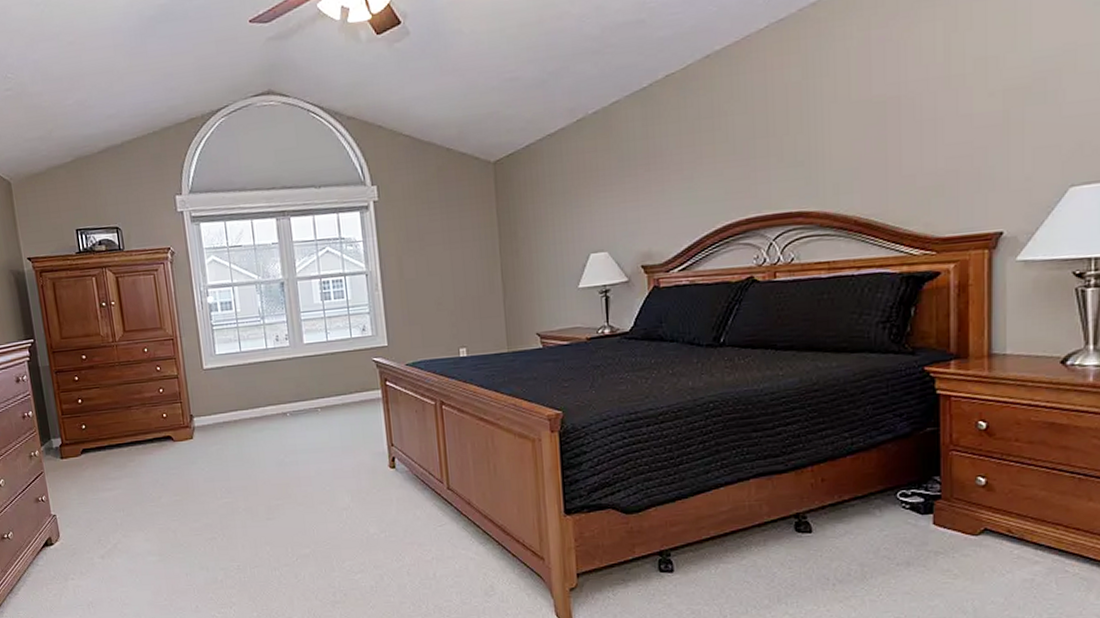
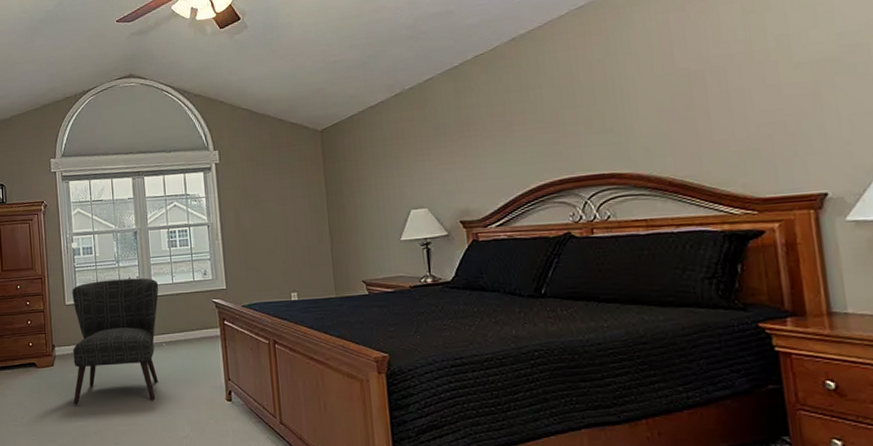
chair: none [210,336,314,481] -> present [72,278,159,405]

